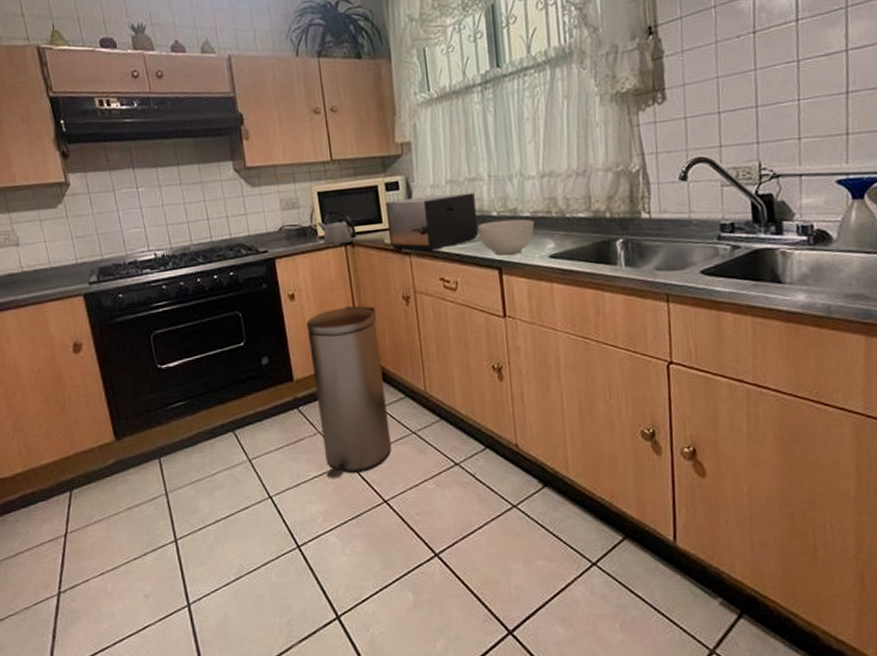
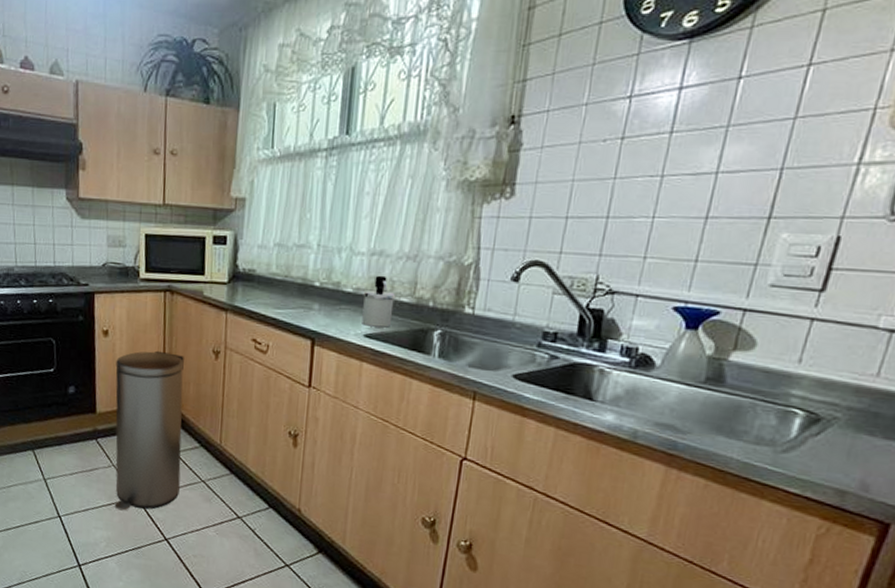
kettle: present [316,210,357,247] -> none [140,254,178,291]
toaster: present [385,192,479,251] -> none [209,254,302,311]
bowl: present [477,218,535,255] -> none [297,291,355,328]
soap dispenser: none [540,195,574,247] -> present [362,275,396,328]

